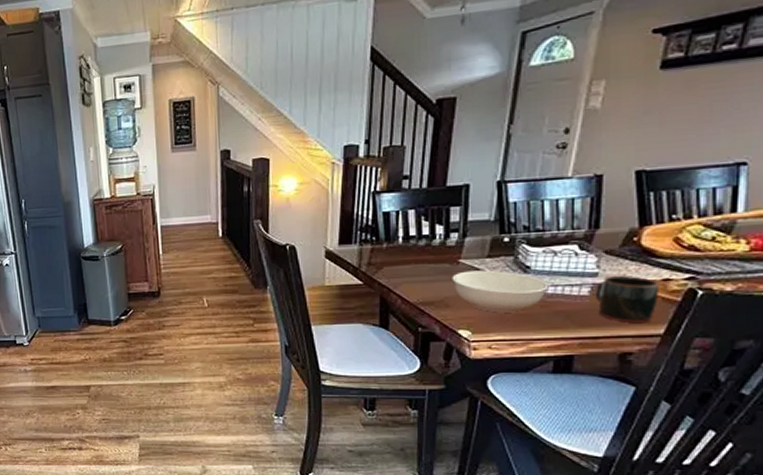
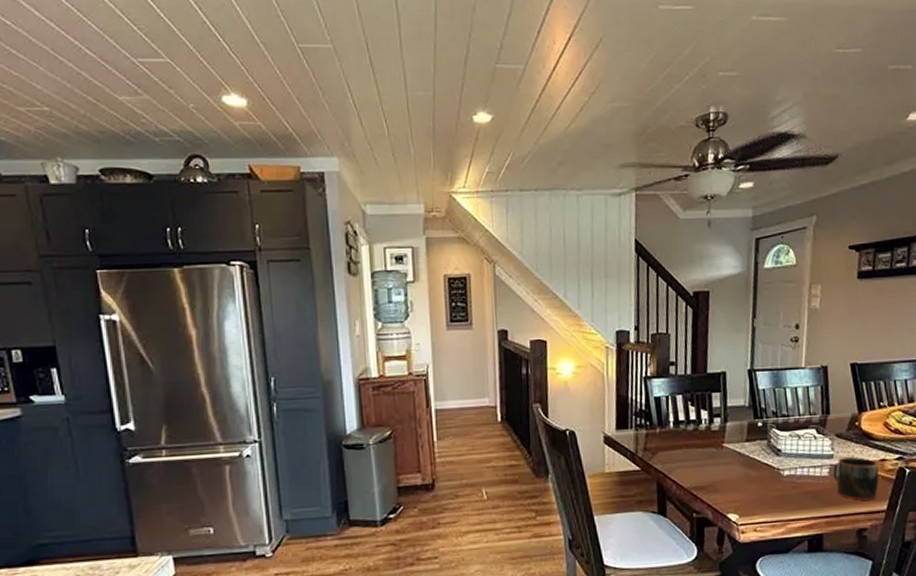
bowl: present [452,270,549,313] -> none [718,453,797,495]

